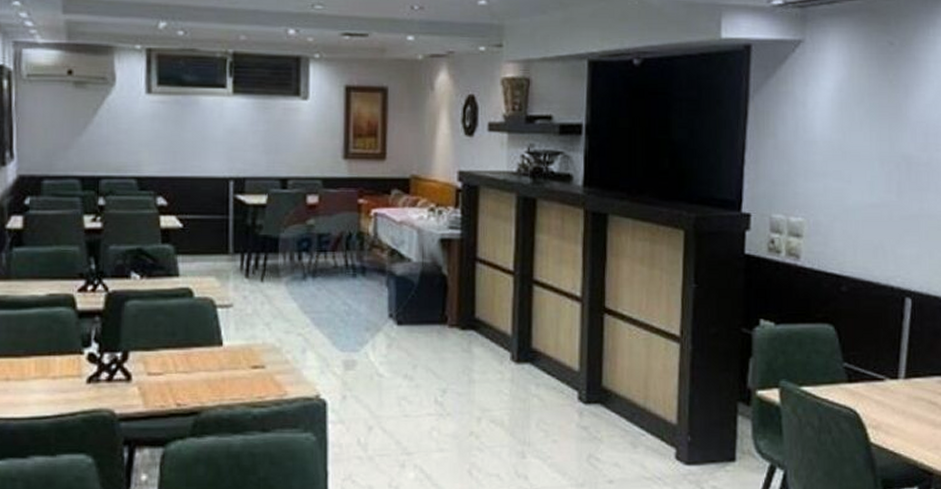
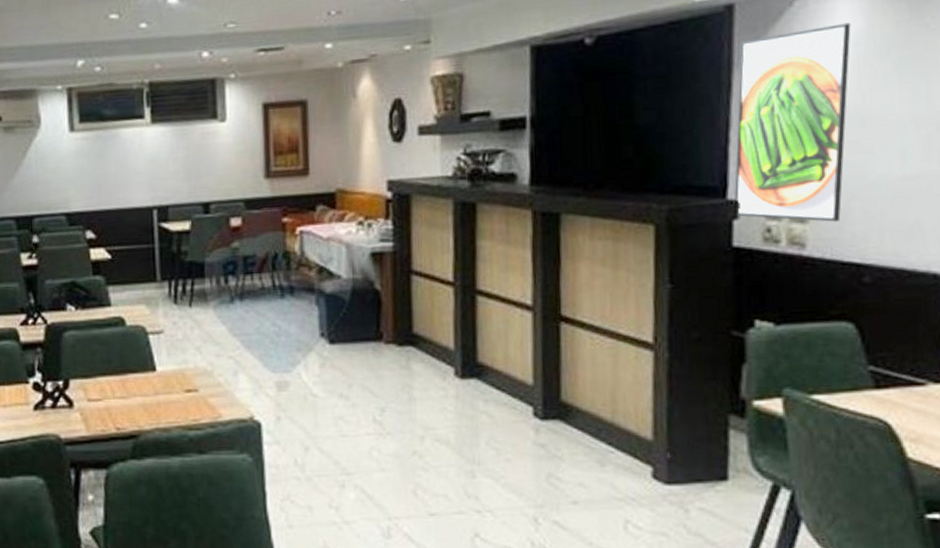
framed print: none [746,71,837,238] -> present [734,22,851,222]

